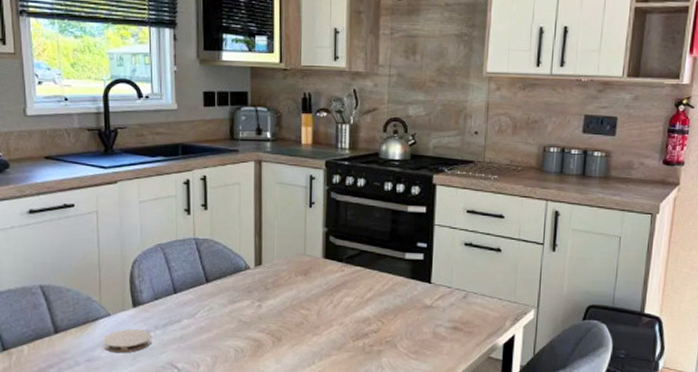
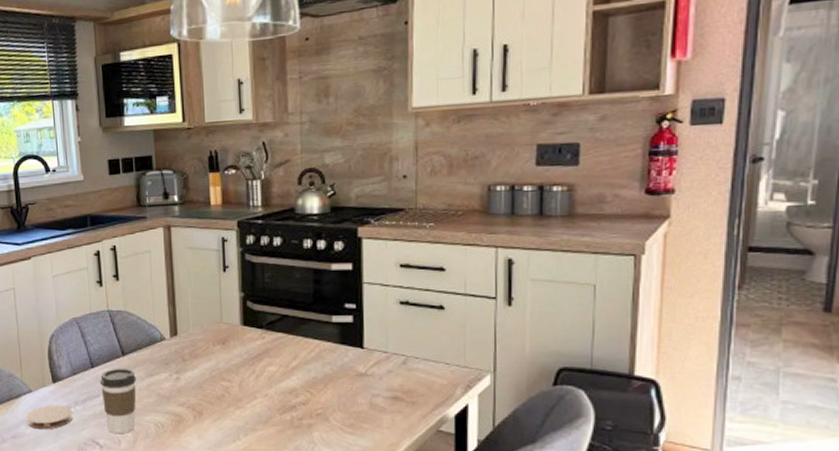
coffee cup: none [181,294,220,357] -> present [99,368,137,433]

